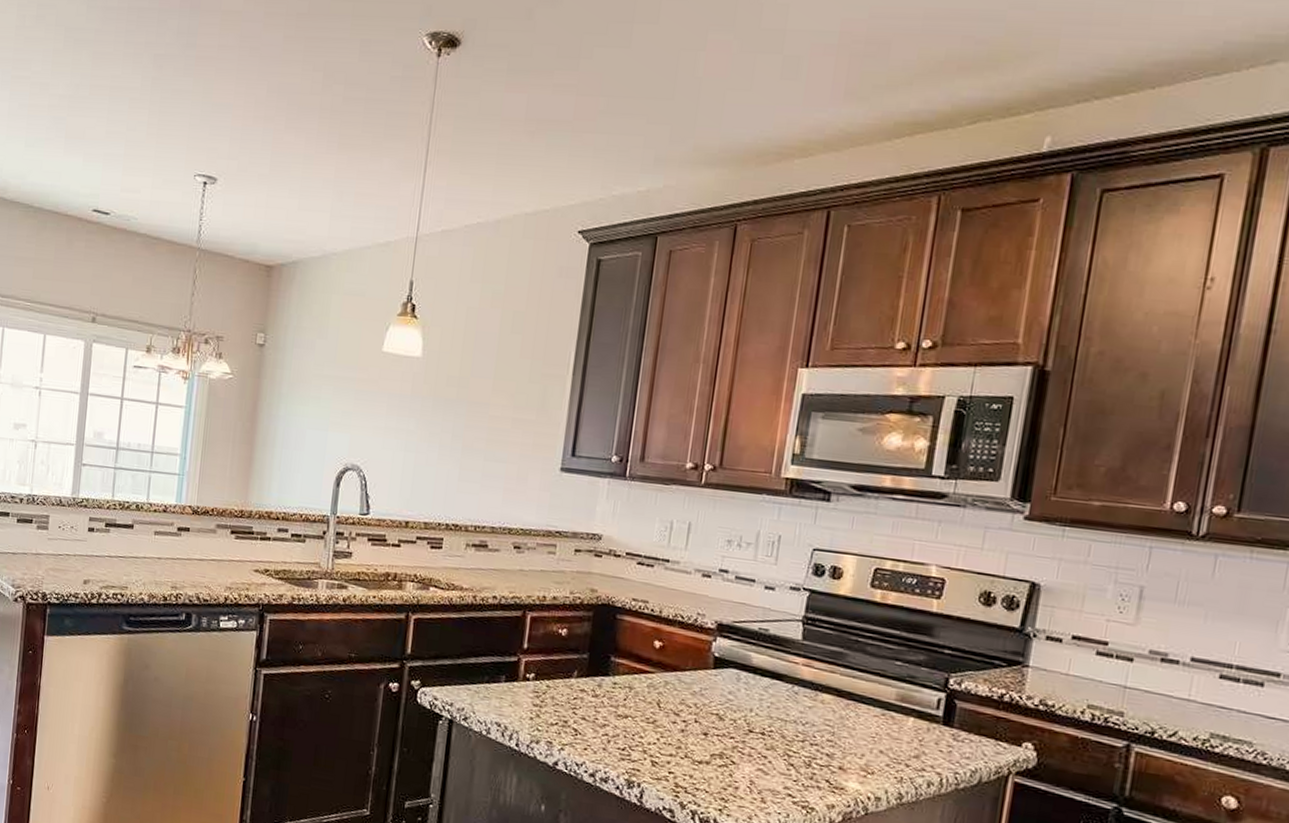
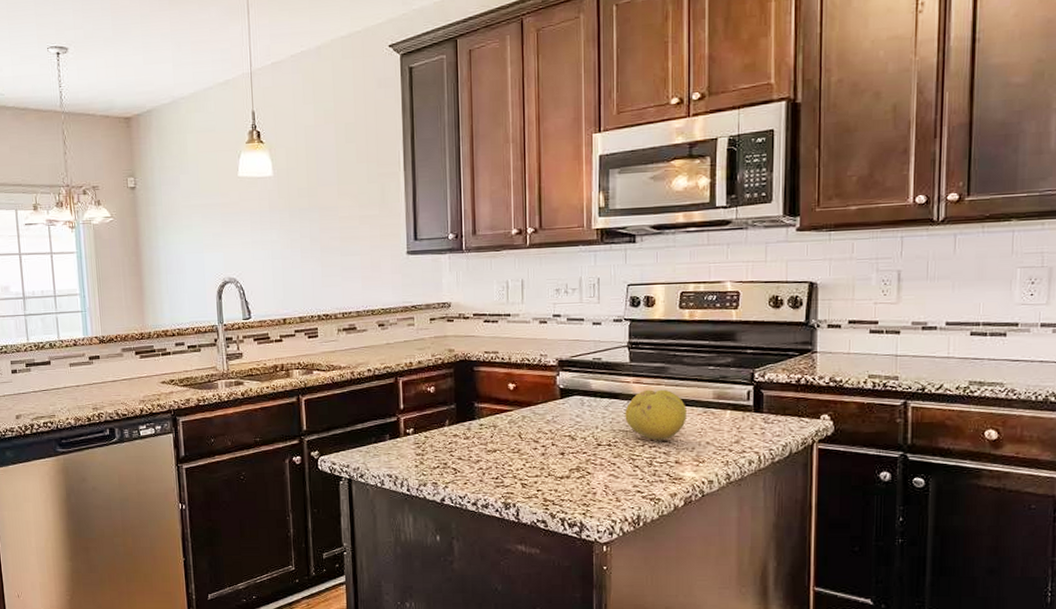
fruit: none [786,675,862,739] -> present [625,389,686,440]

